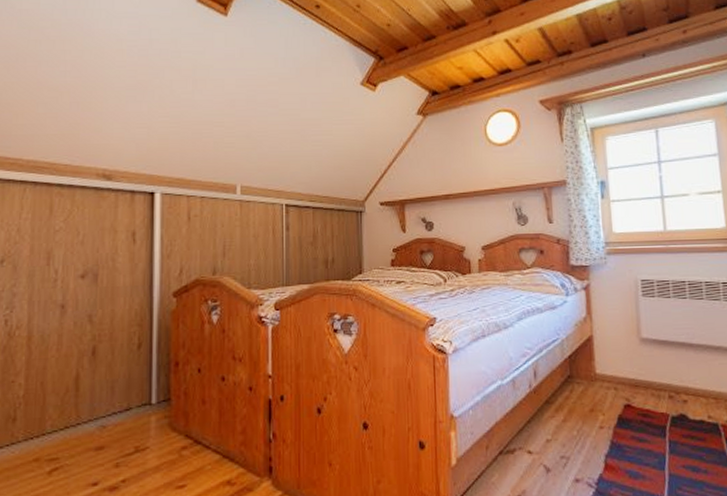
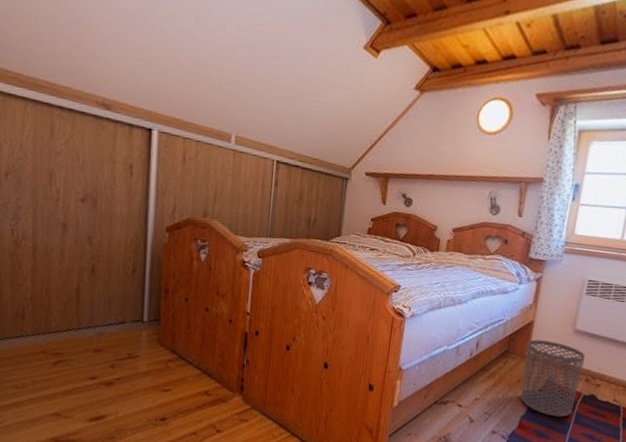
waste bin: none [590,356,664,450] -> present [521,339,585,418]

